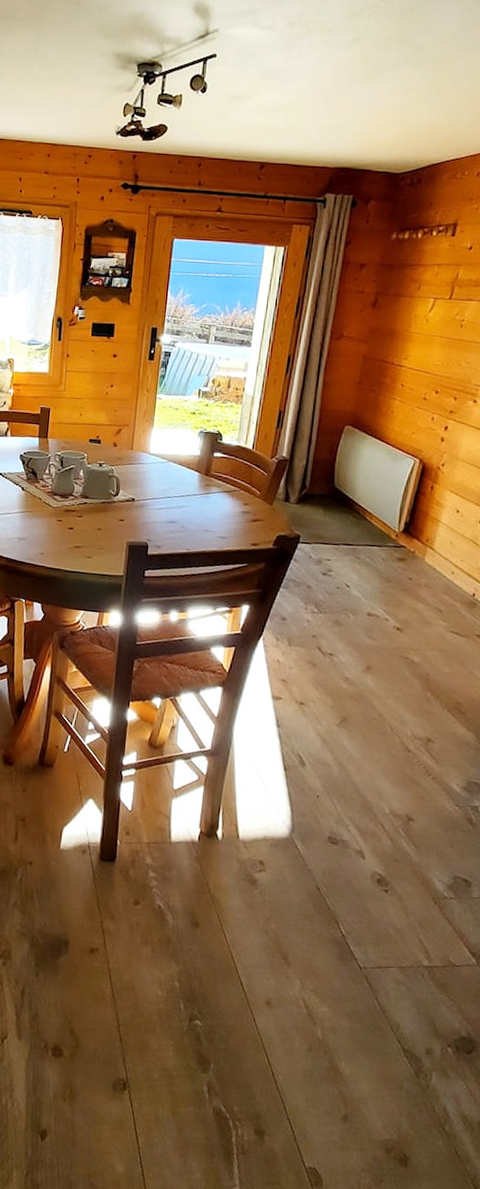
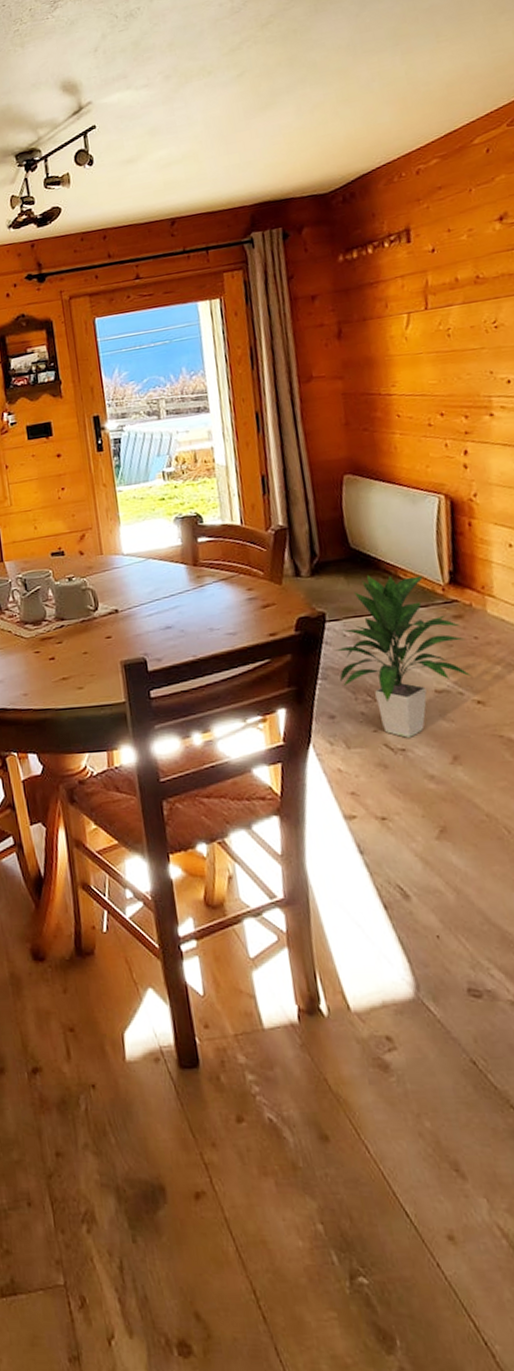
indoor plant: none [298,511,402,646] -> present [334,574,471,738]

